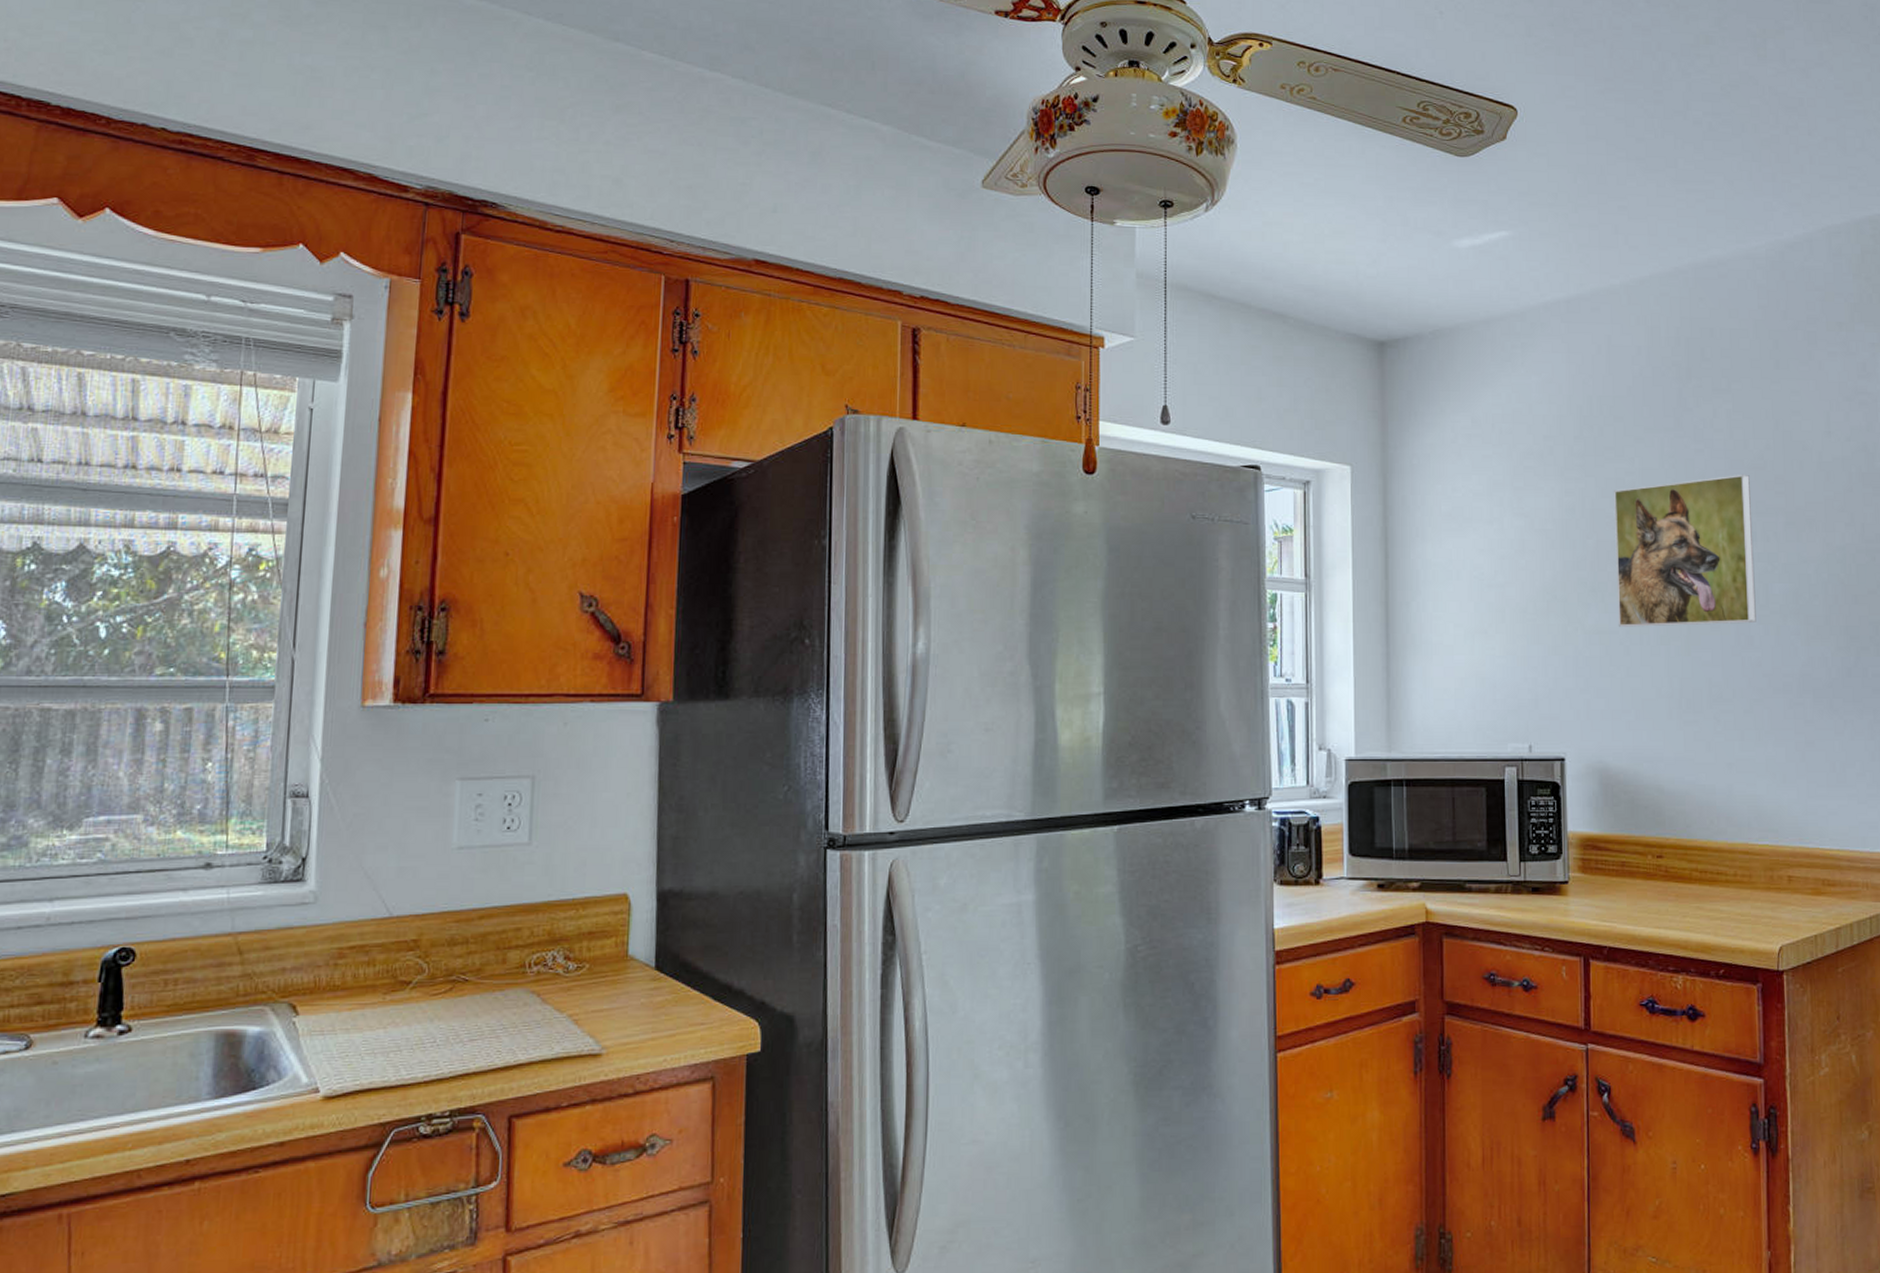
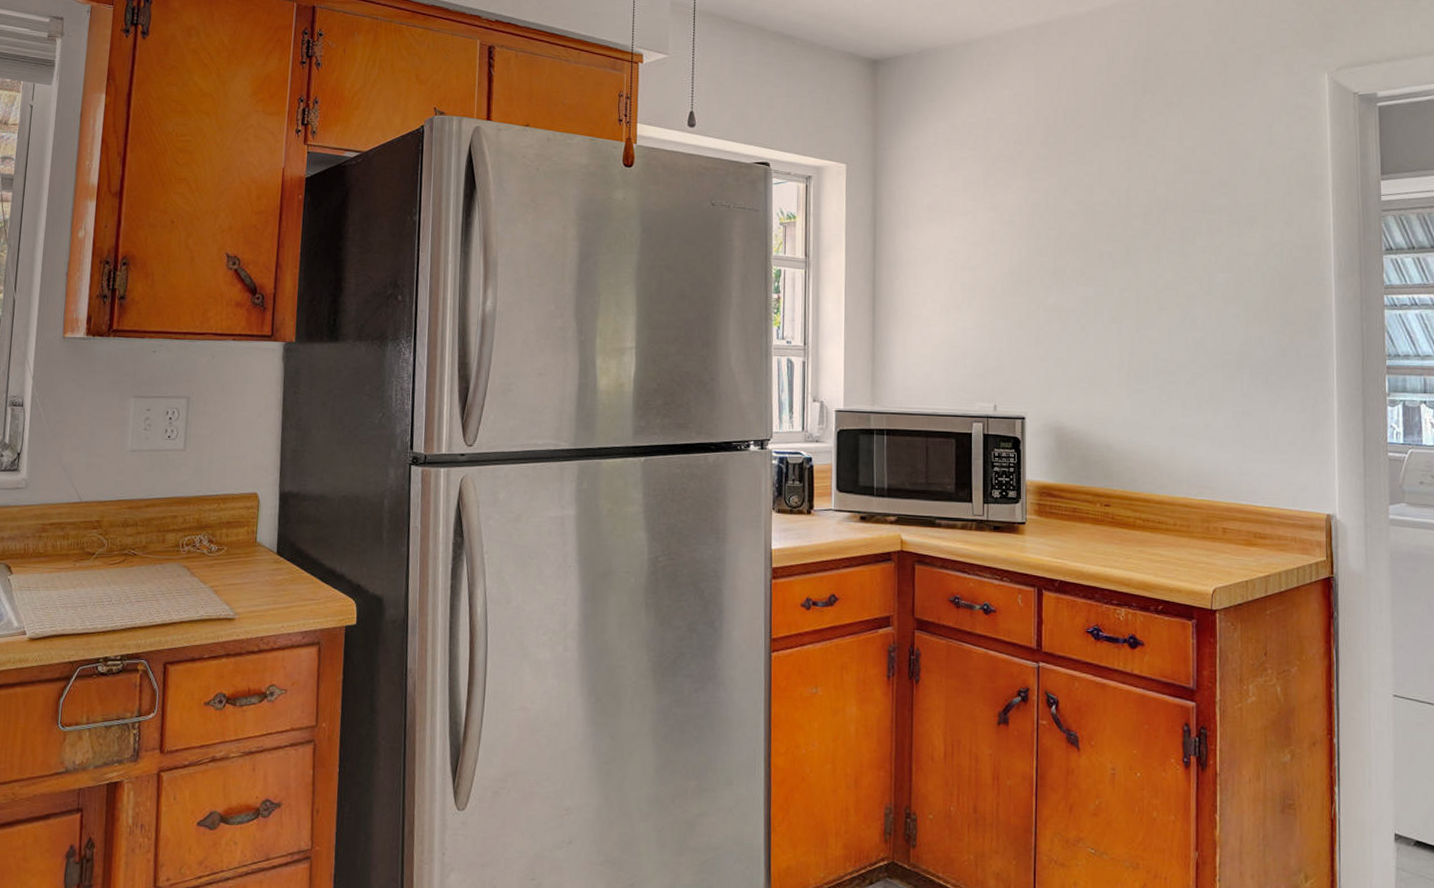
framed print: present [1614,474,1756,627] -> none [1075,177,1200,307]

